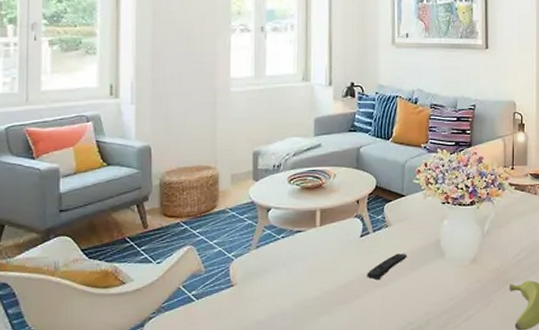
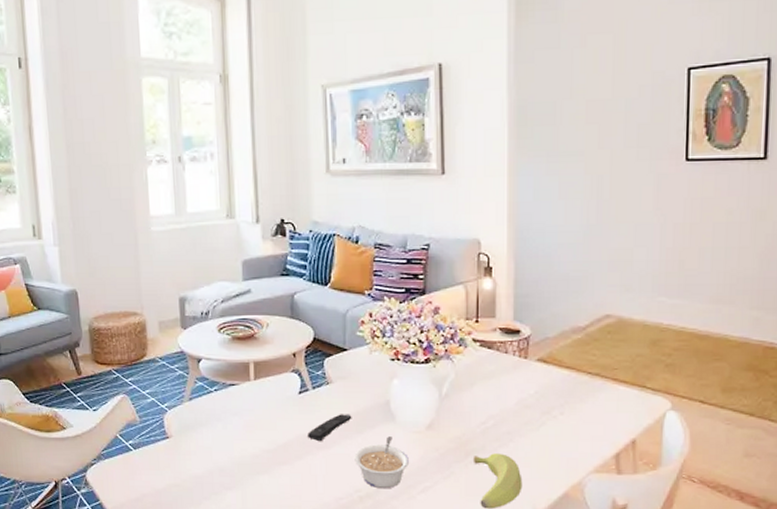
legume: none [408,271,455,320] -> present [354,436,409,489]

